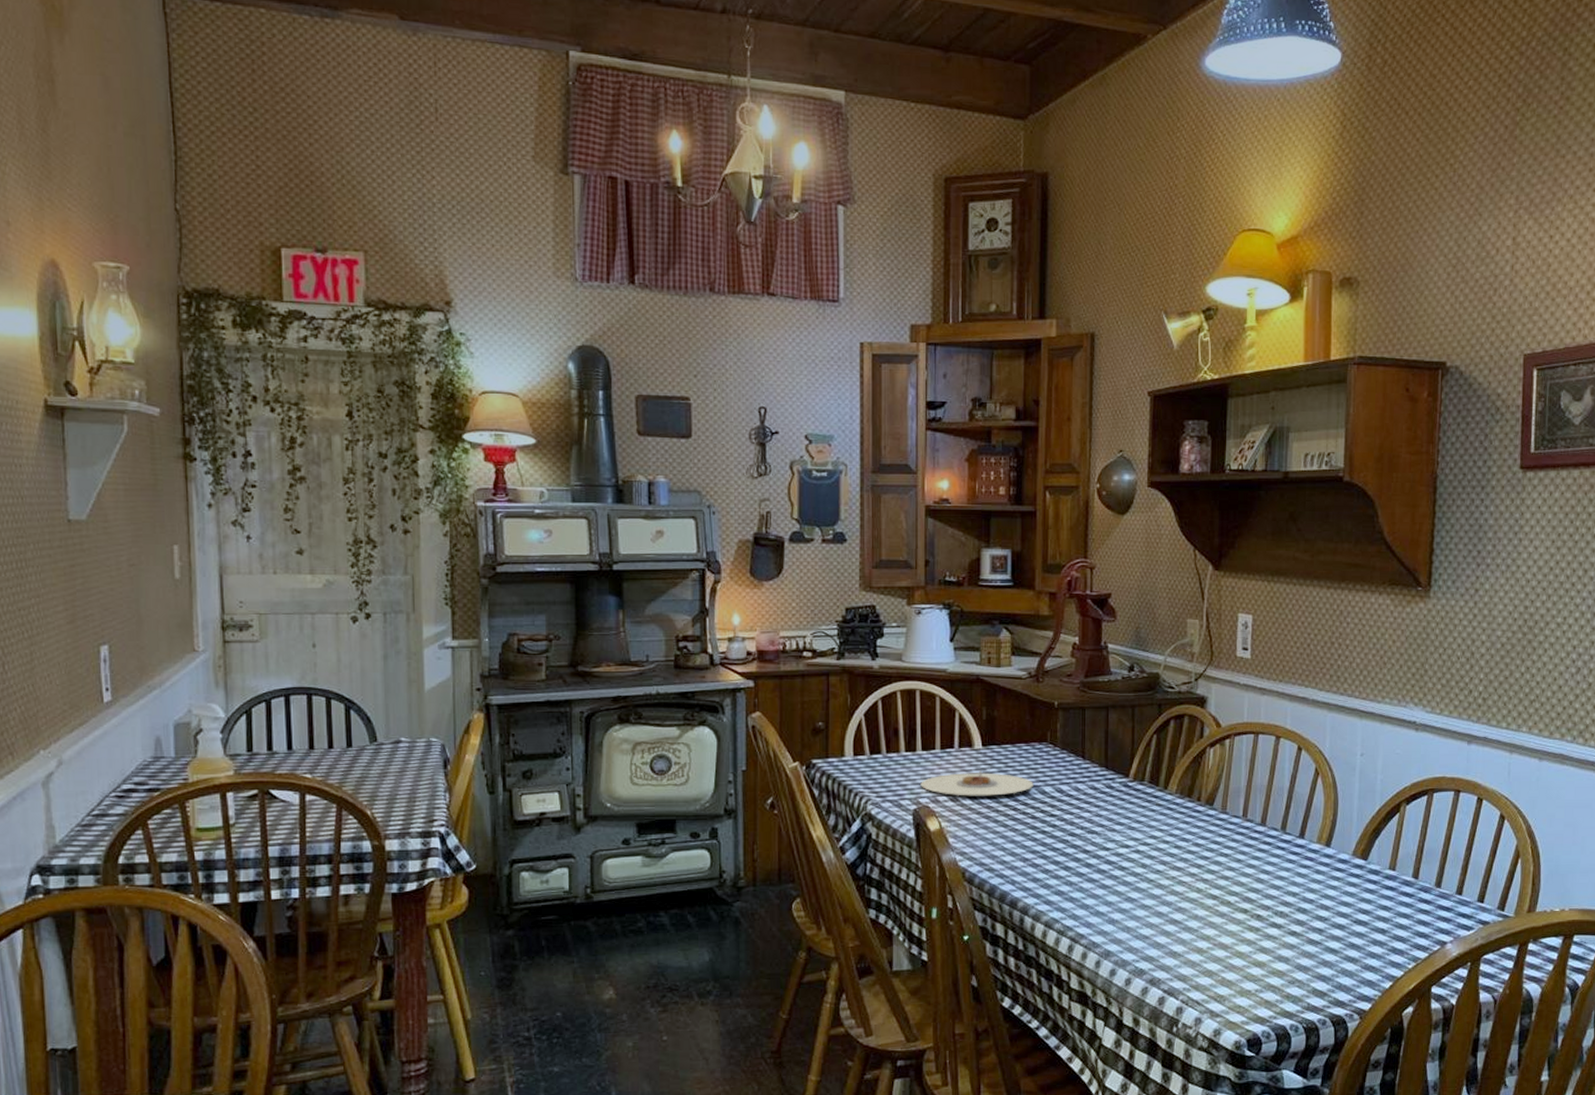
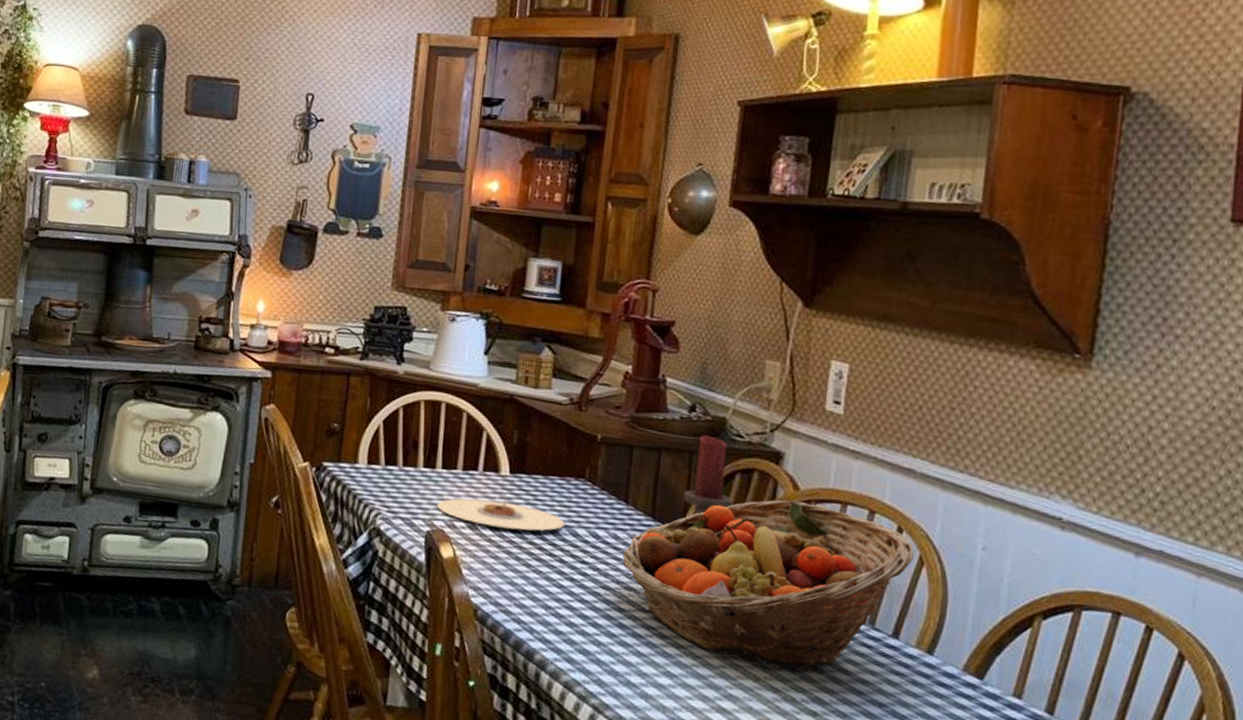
fruit basket: none [1084,736,1311,877] -> present [622,500,914,672]
candle holder: none [1098,690,1170,783] -> present [641,435,733,534]

